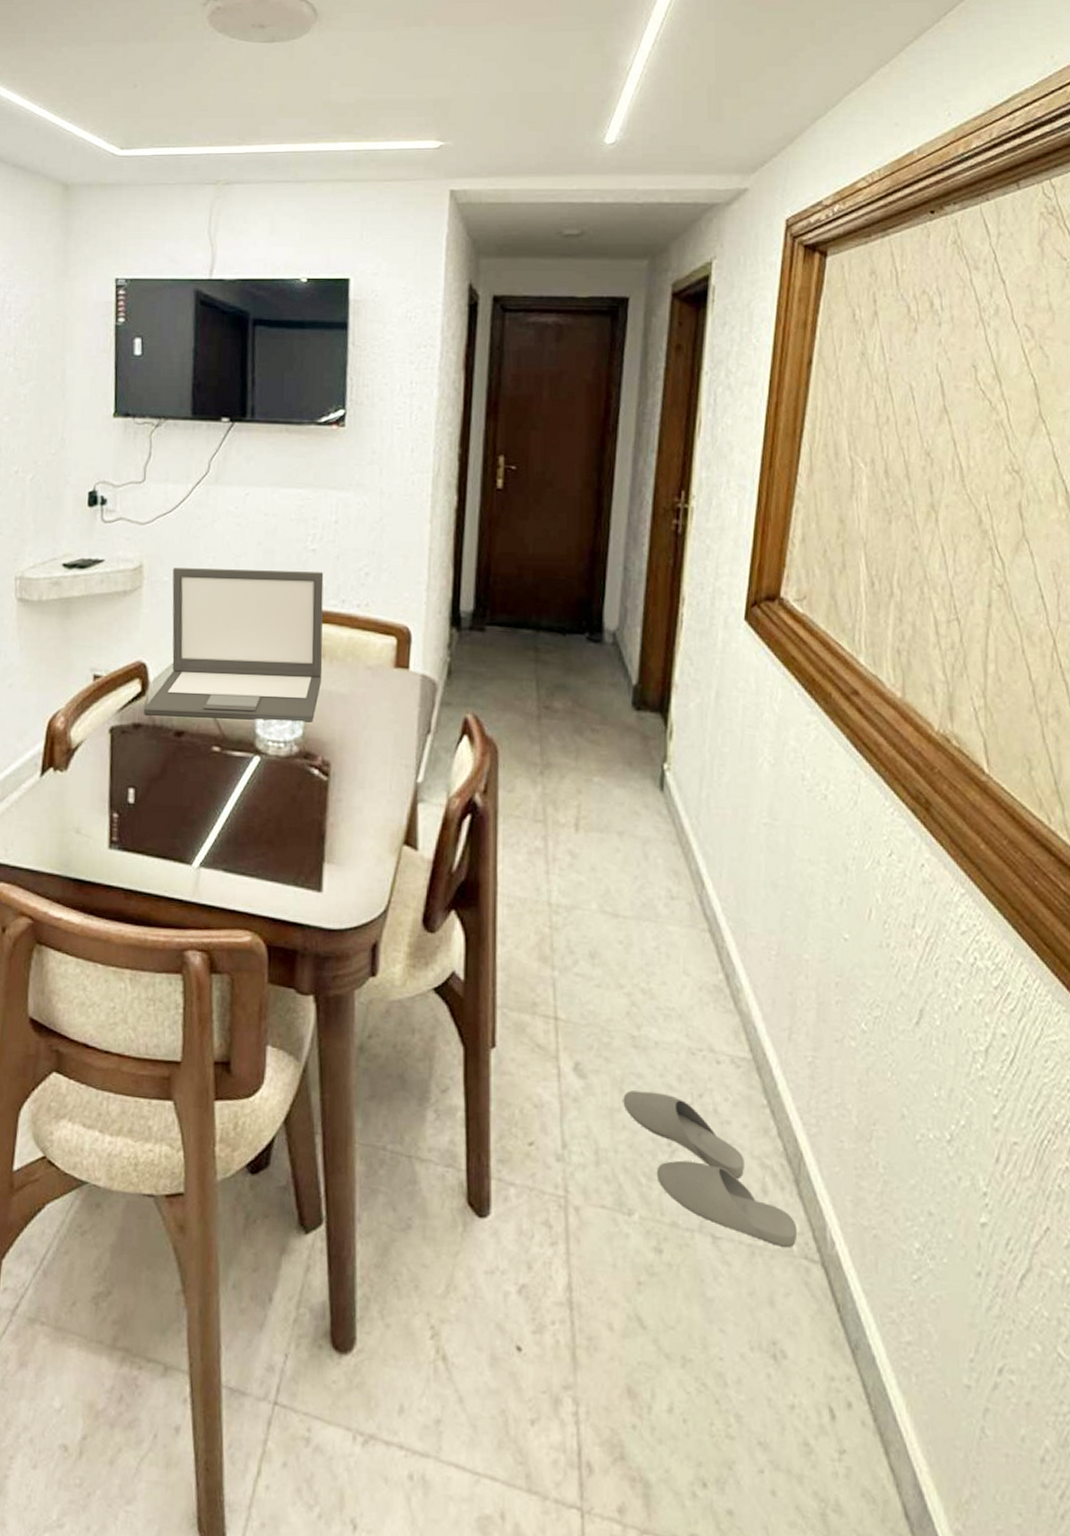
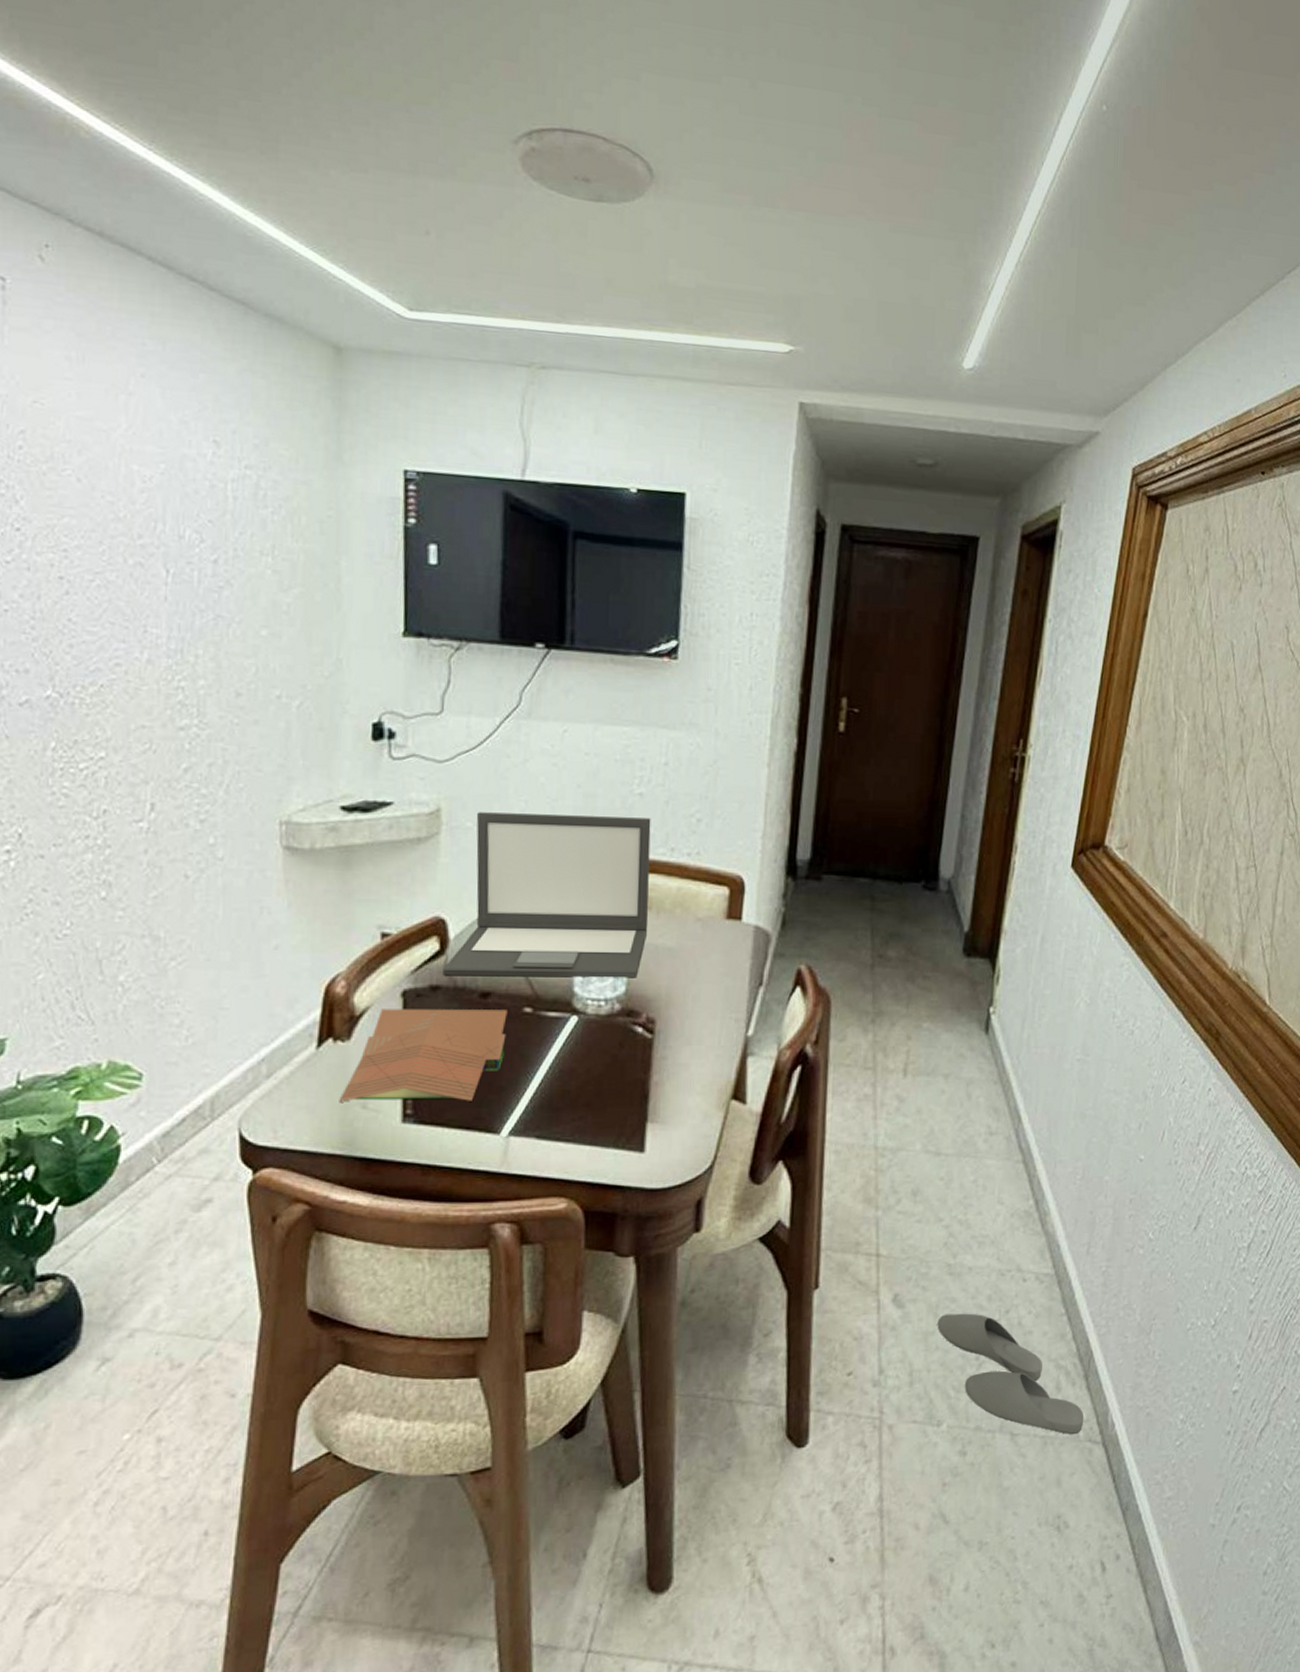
papers: none [57,743,198,832] -> present [339,1009,507,1102]

